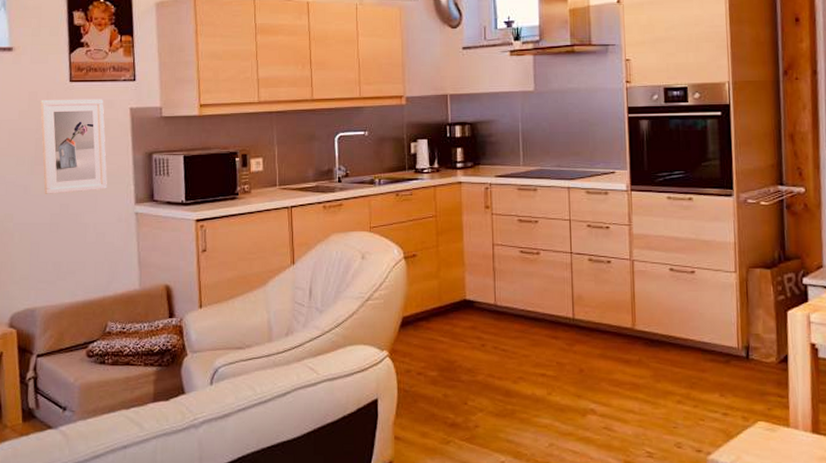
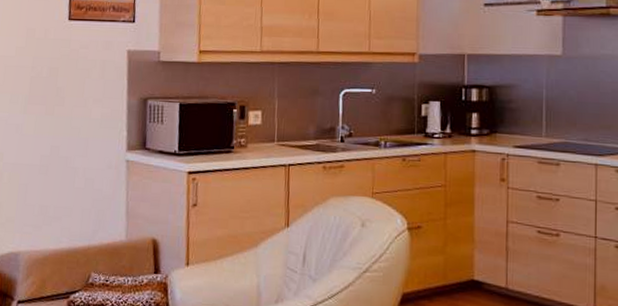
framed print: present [40,99,107,194] -> none [36,37,102,136]

